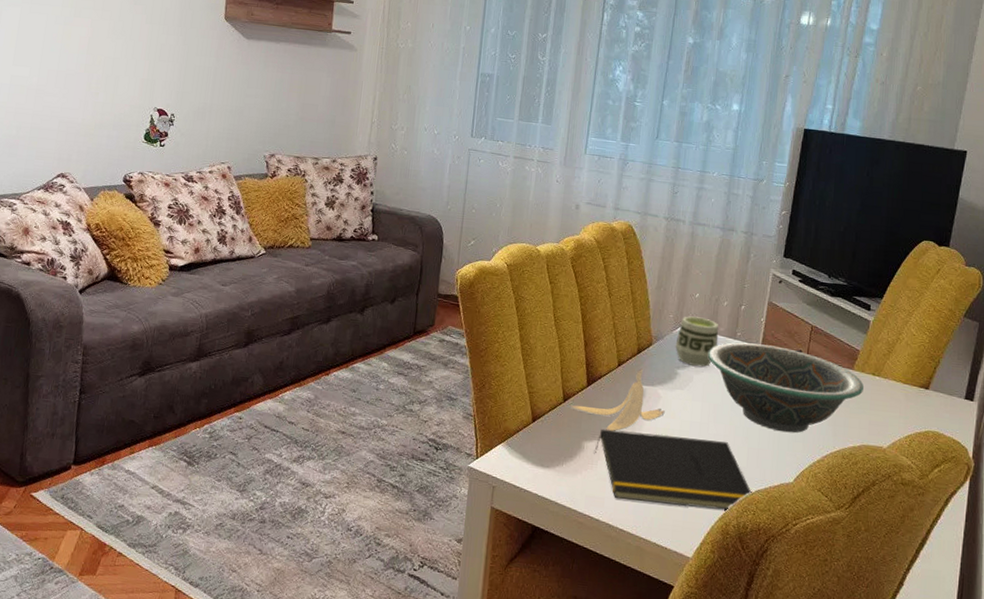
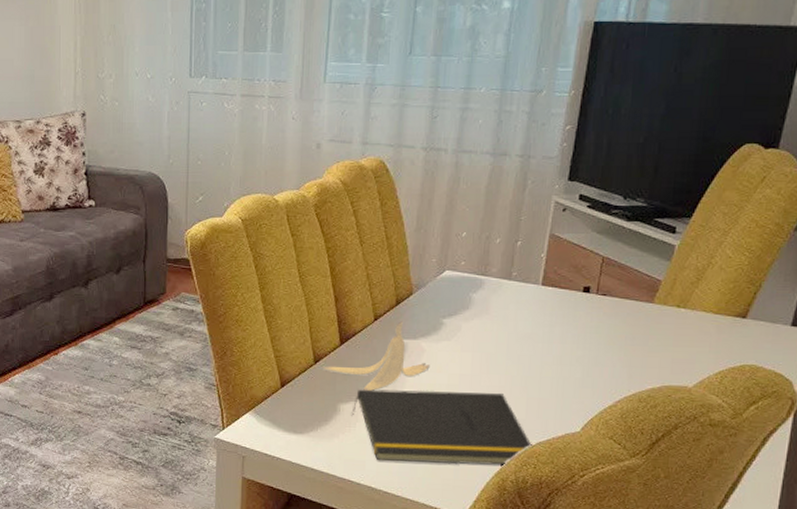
cup: present [675,316,719,367] -> none [439,258,491,313]
decorative bowl: present [707,342,864,433] -> none [478,283,666,379]

